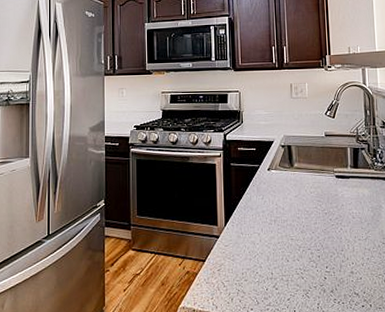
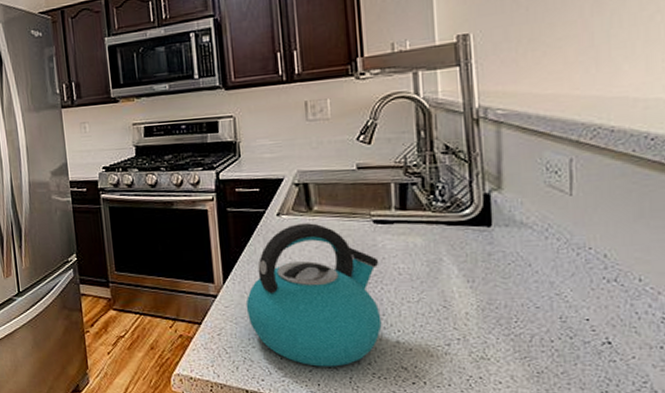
kettle: none [241,177,341,296] -> present [245,223,382,367]

